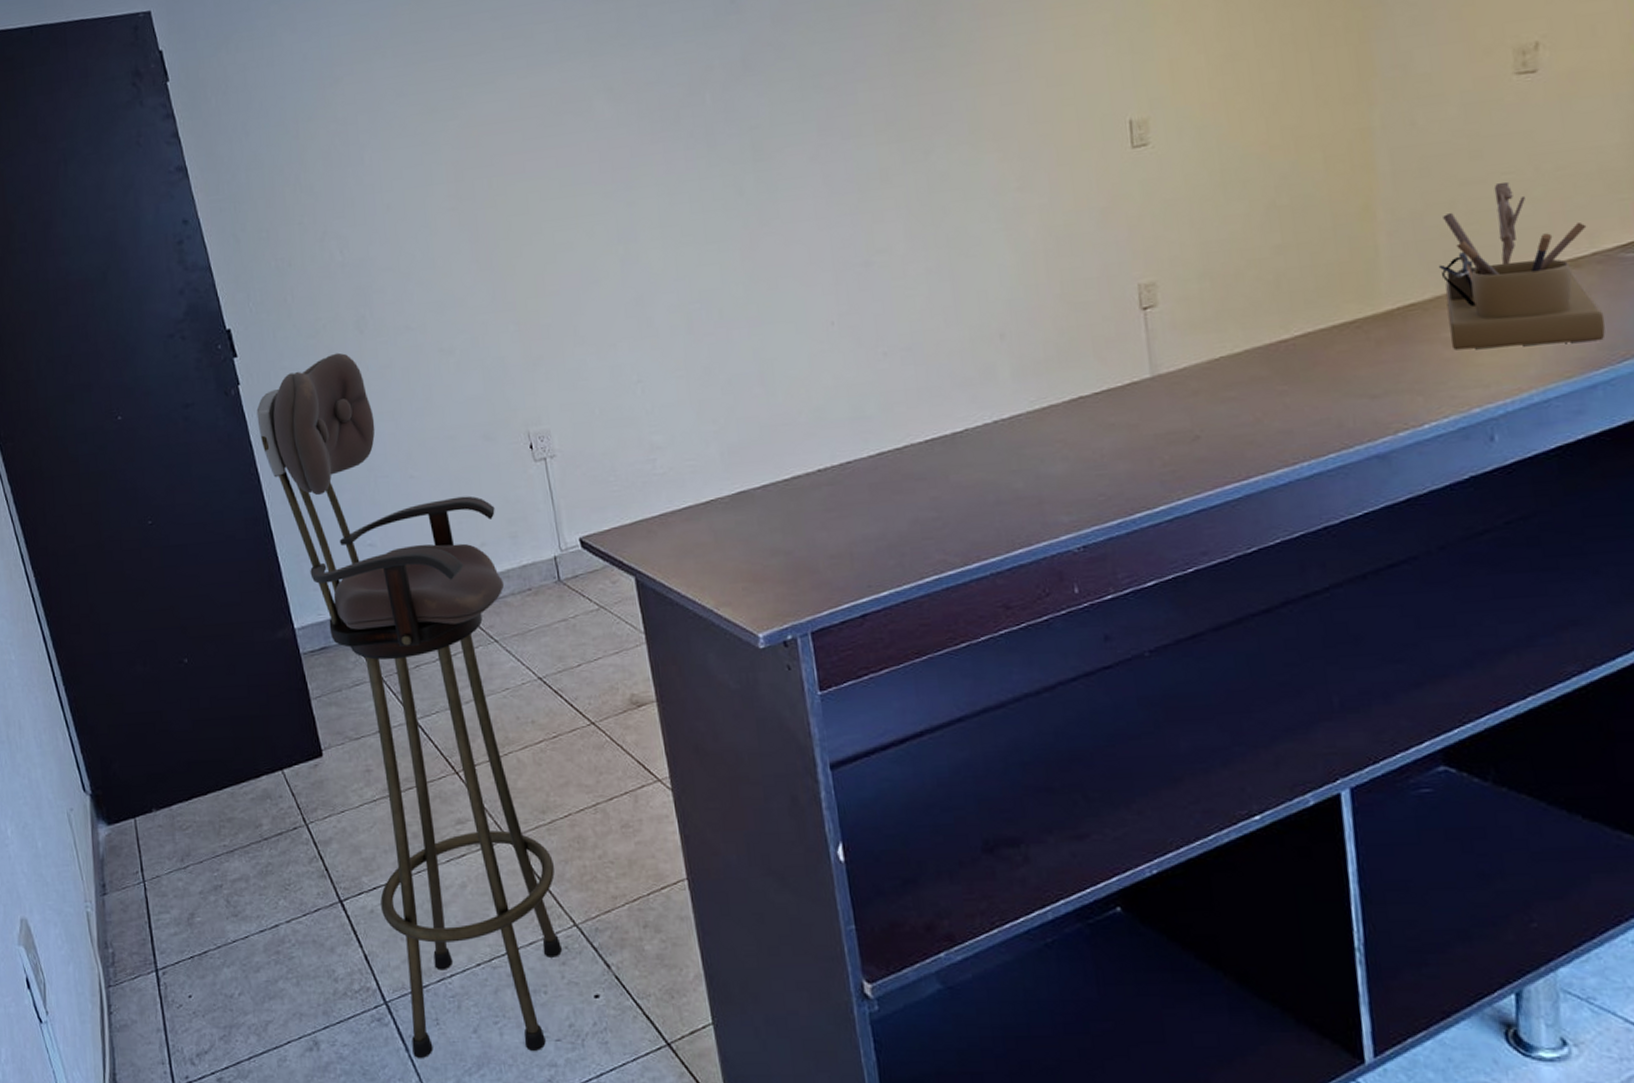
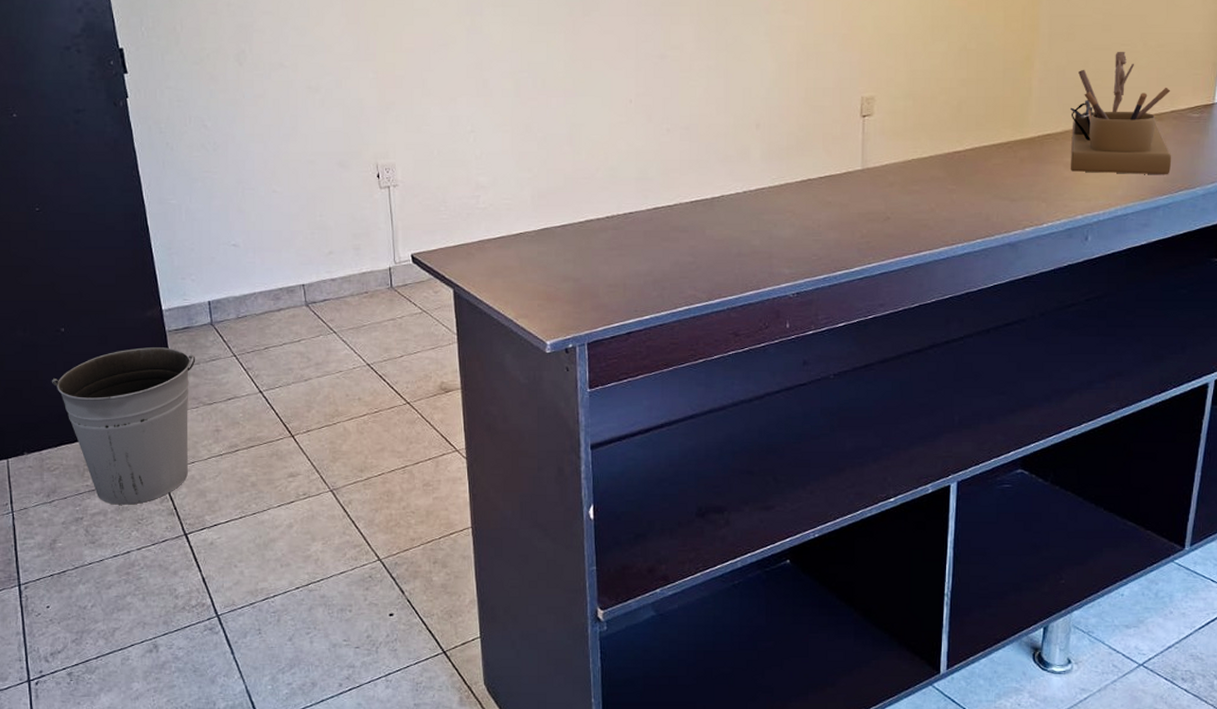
bucket: none [177,673,338,868] -> present [51,347,196,505]
bar stool: present [256,352,562,1059] -> none [142,79,366,660]

